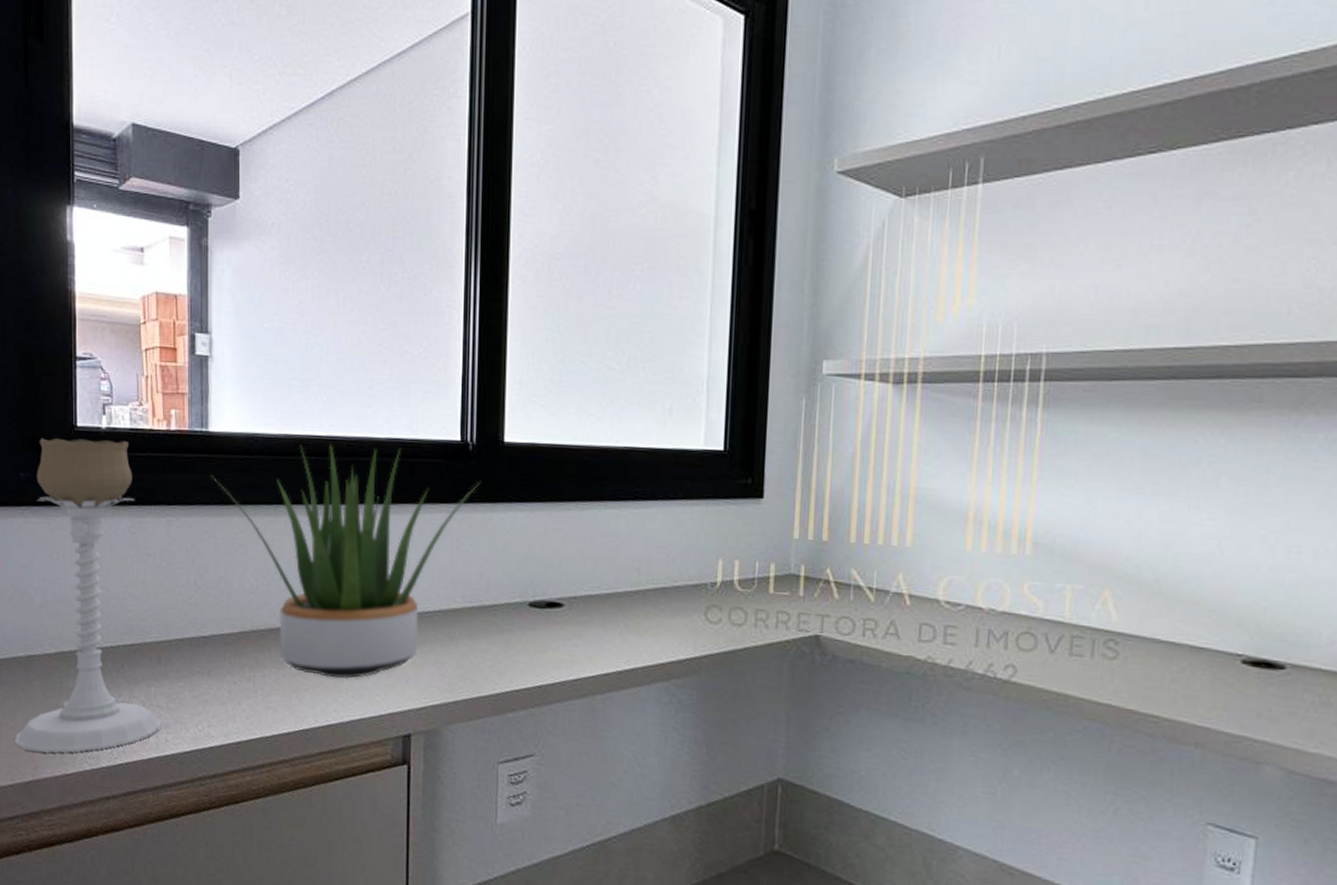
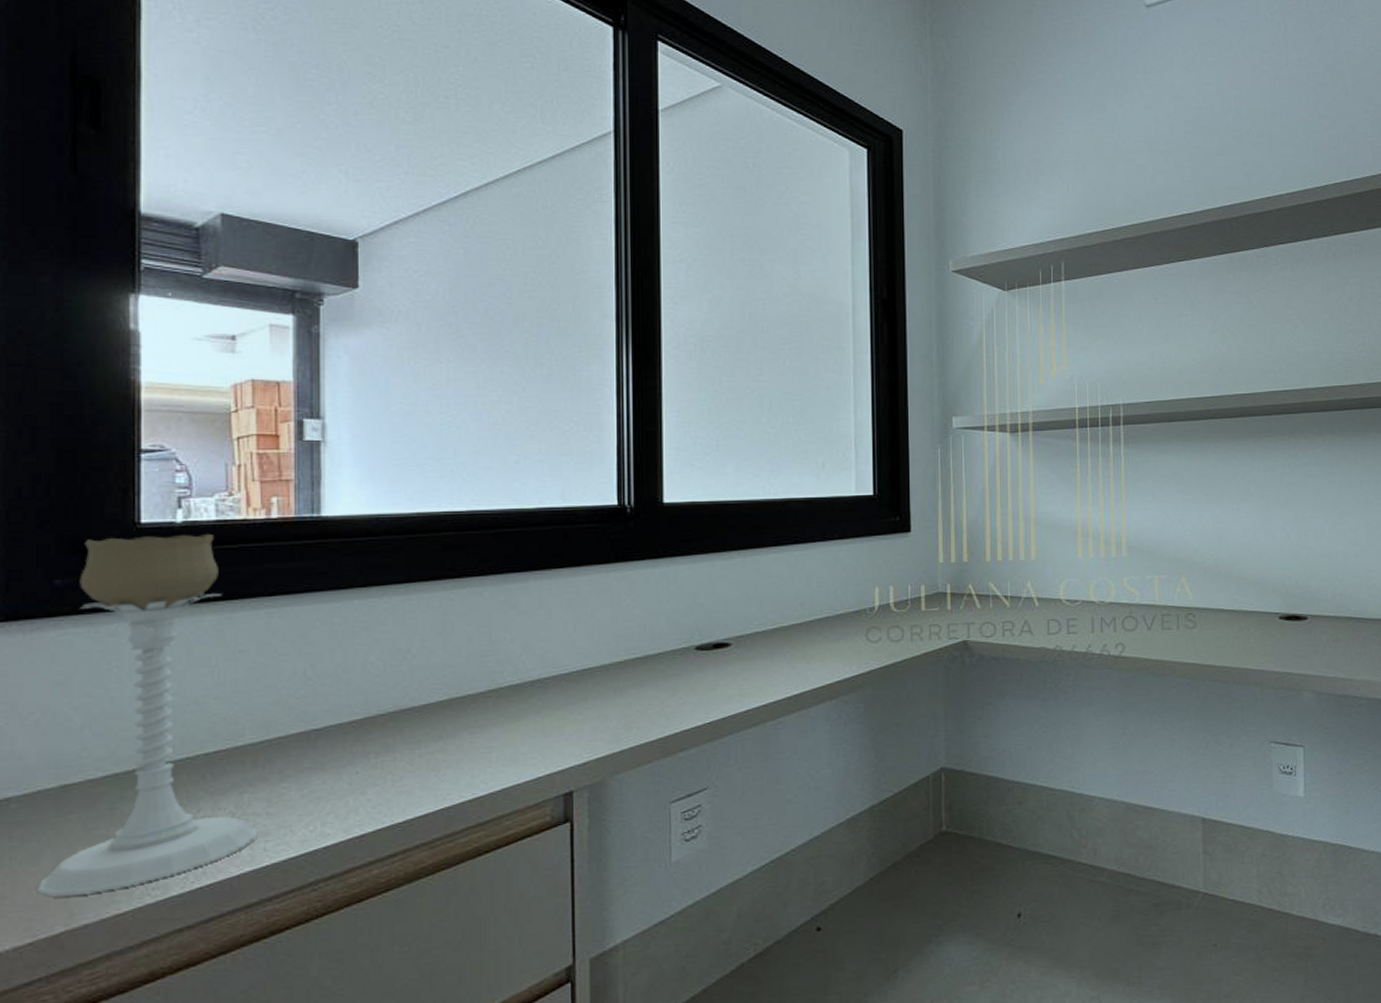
potted plant: present [212,444,480,679] -> none [325,516,640,750]

